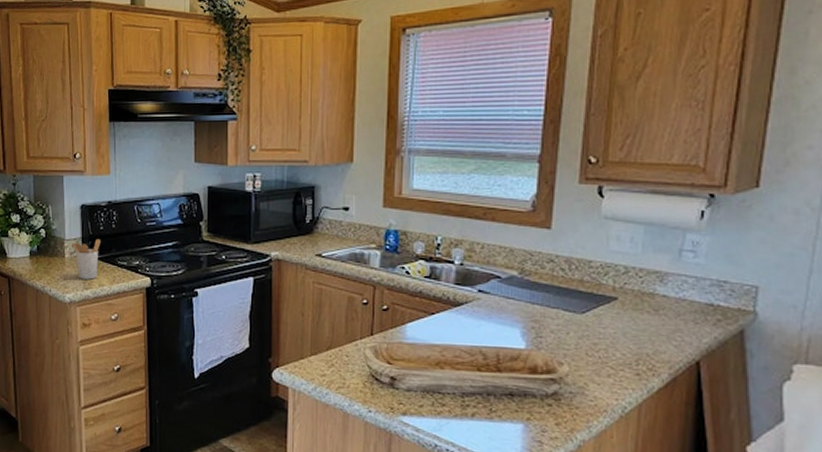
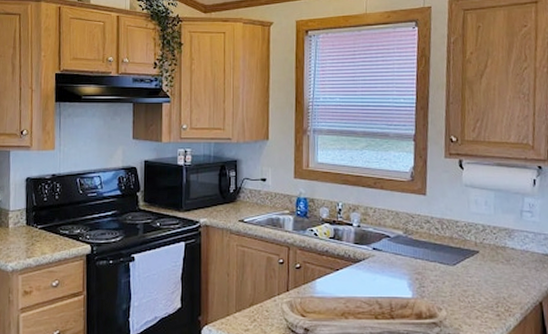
utensil holder: present [72,239,101,280] -> none [16,209,44,248]

